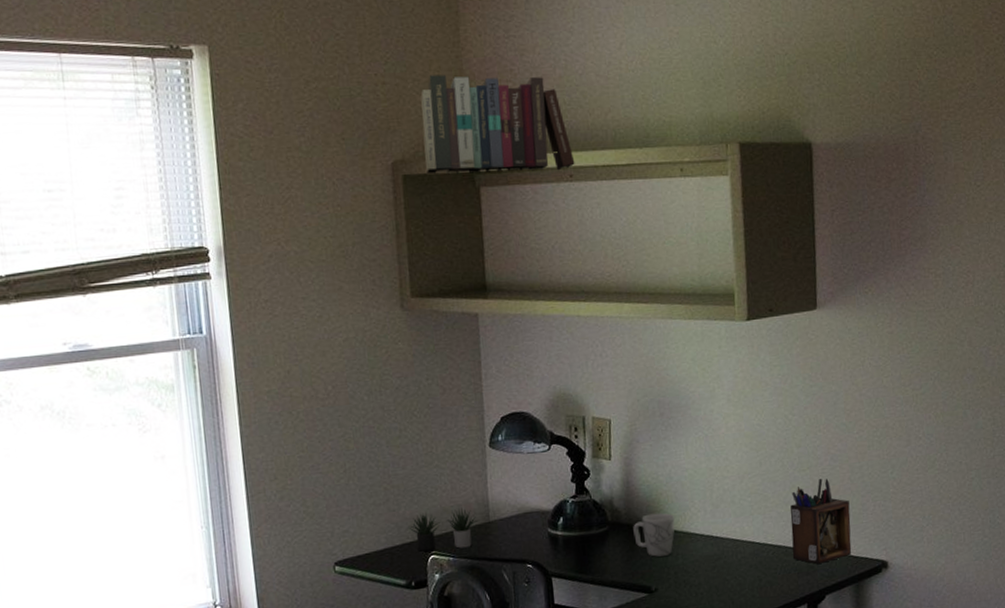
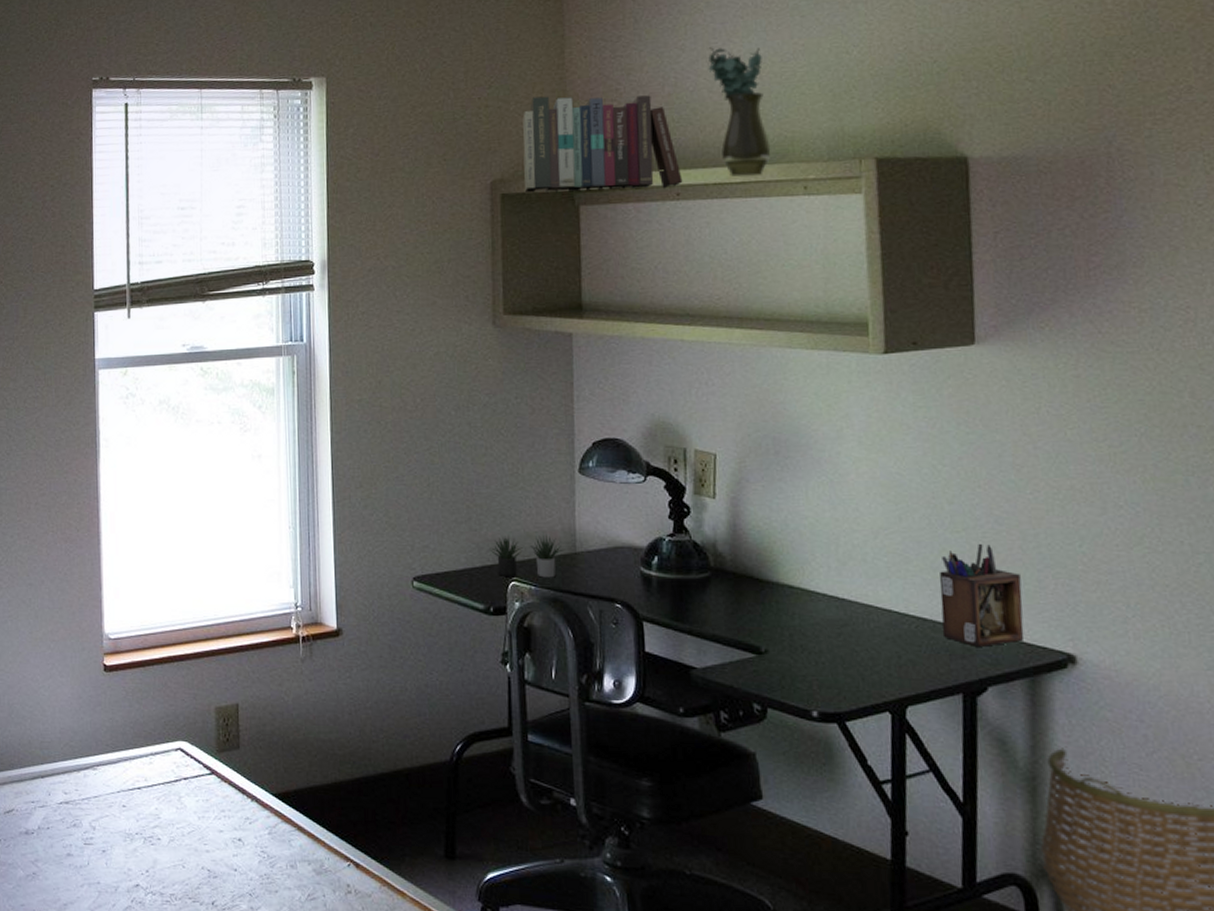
vase: none [594,31,652,160] -> present [708,47,771,178]
mug: present [633,512,675,557] -> none [740,563,791,613]

